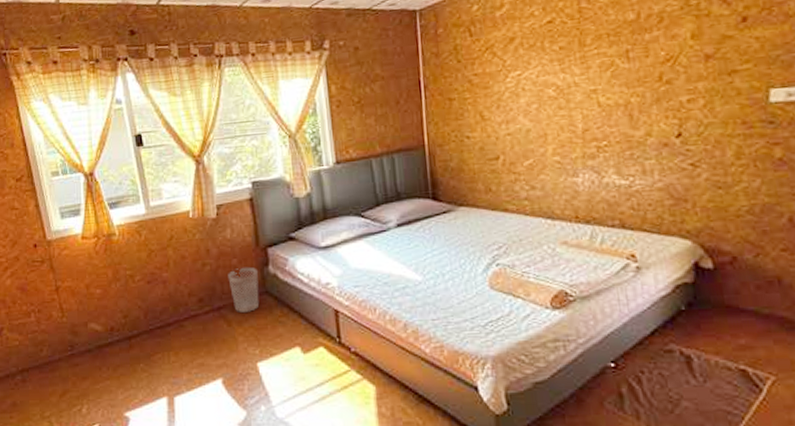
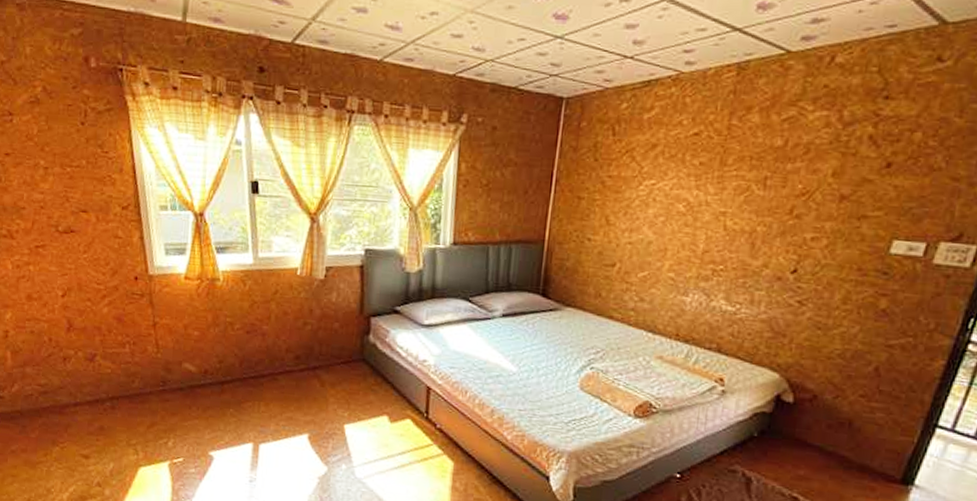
wastebasket: present [228,266,260,312] -> none [327,332,358,376]

